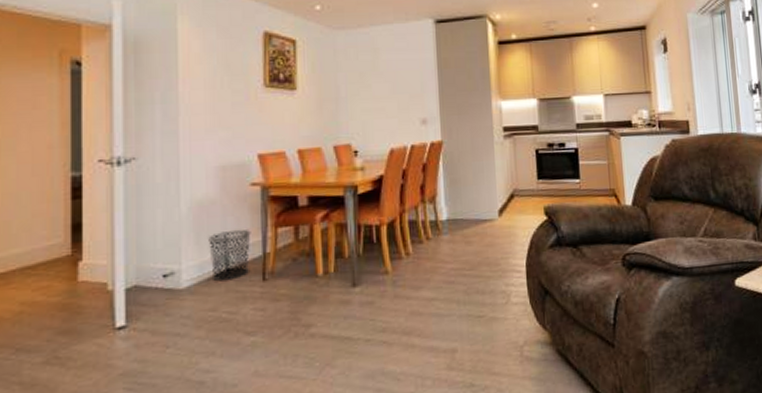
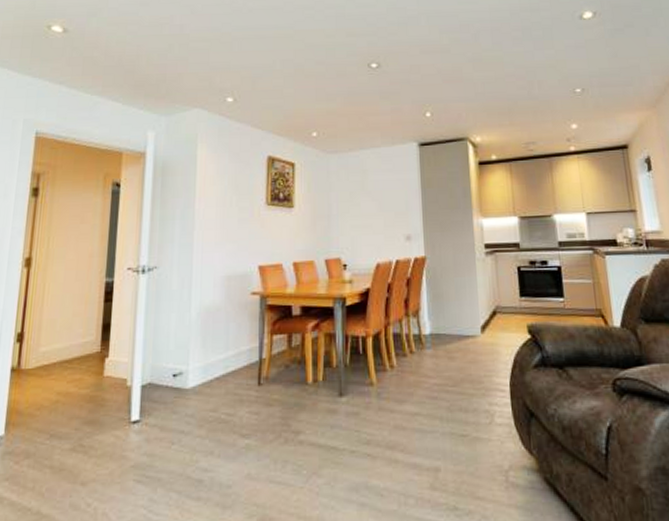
waste bin: present [208,228,251,282] -> none [213,334,250,384]

